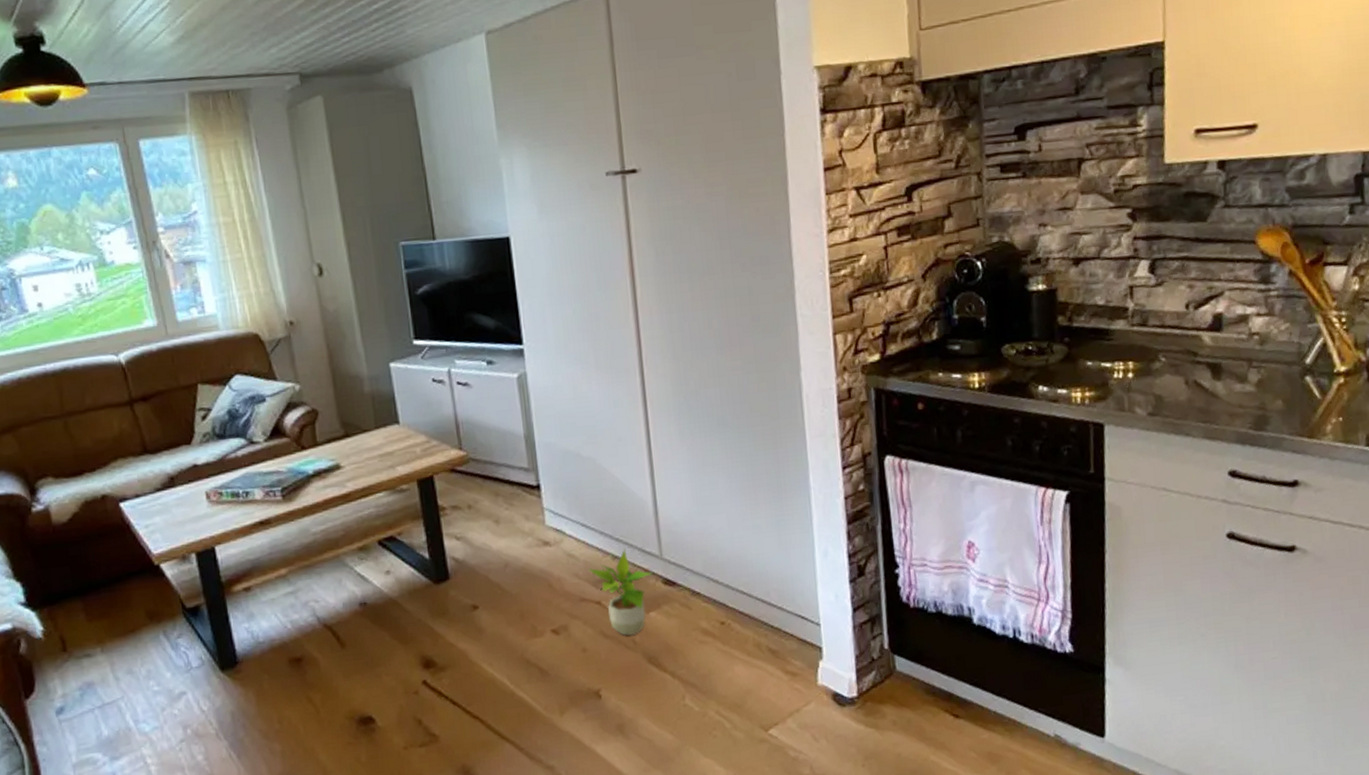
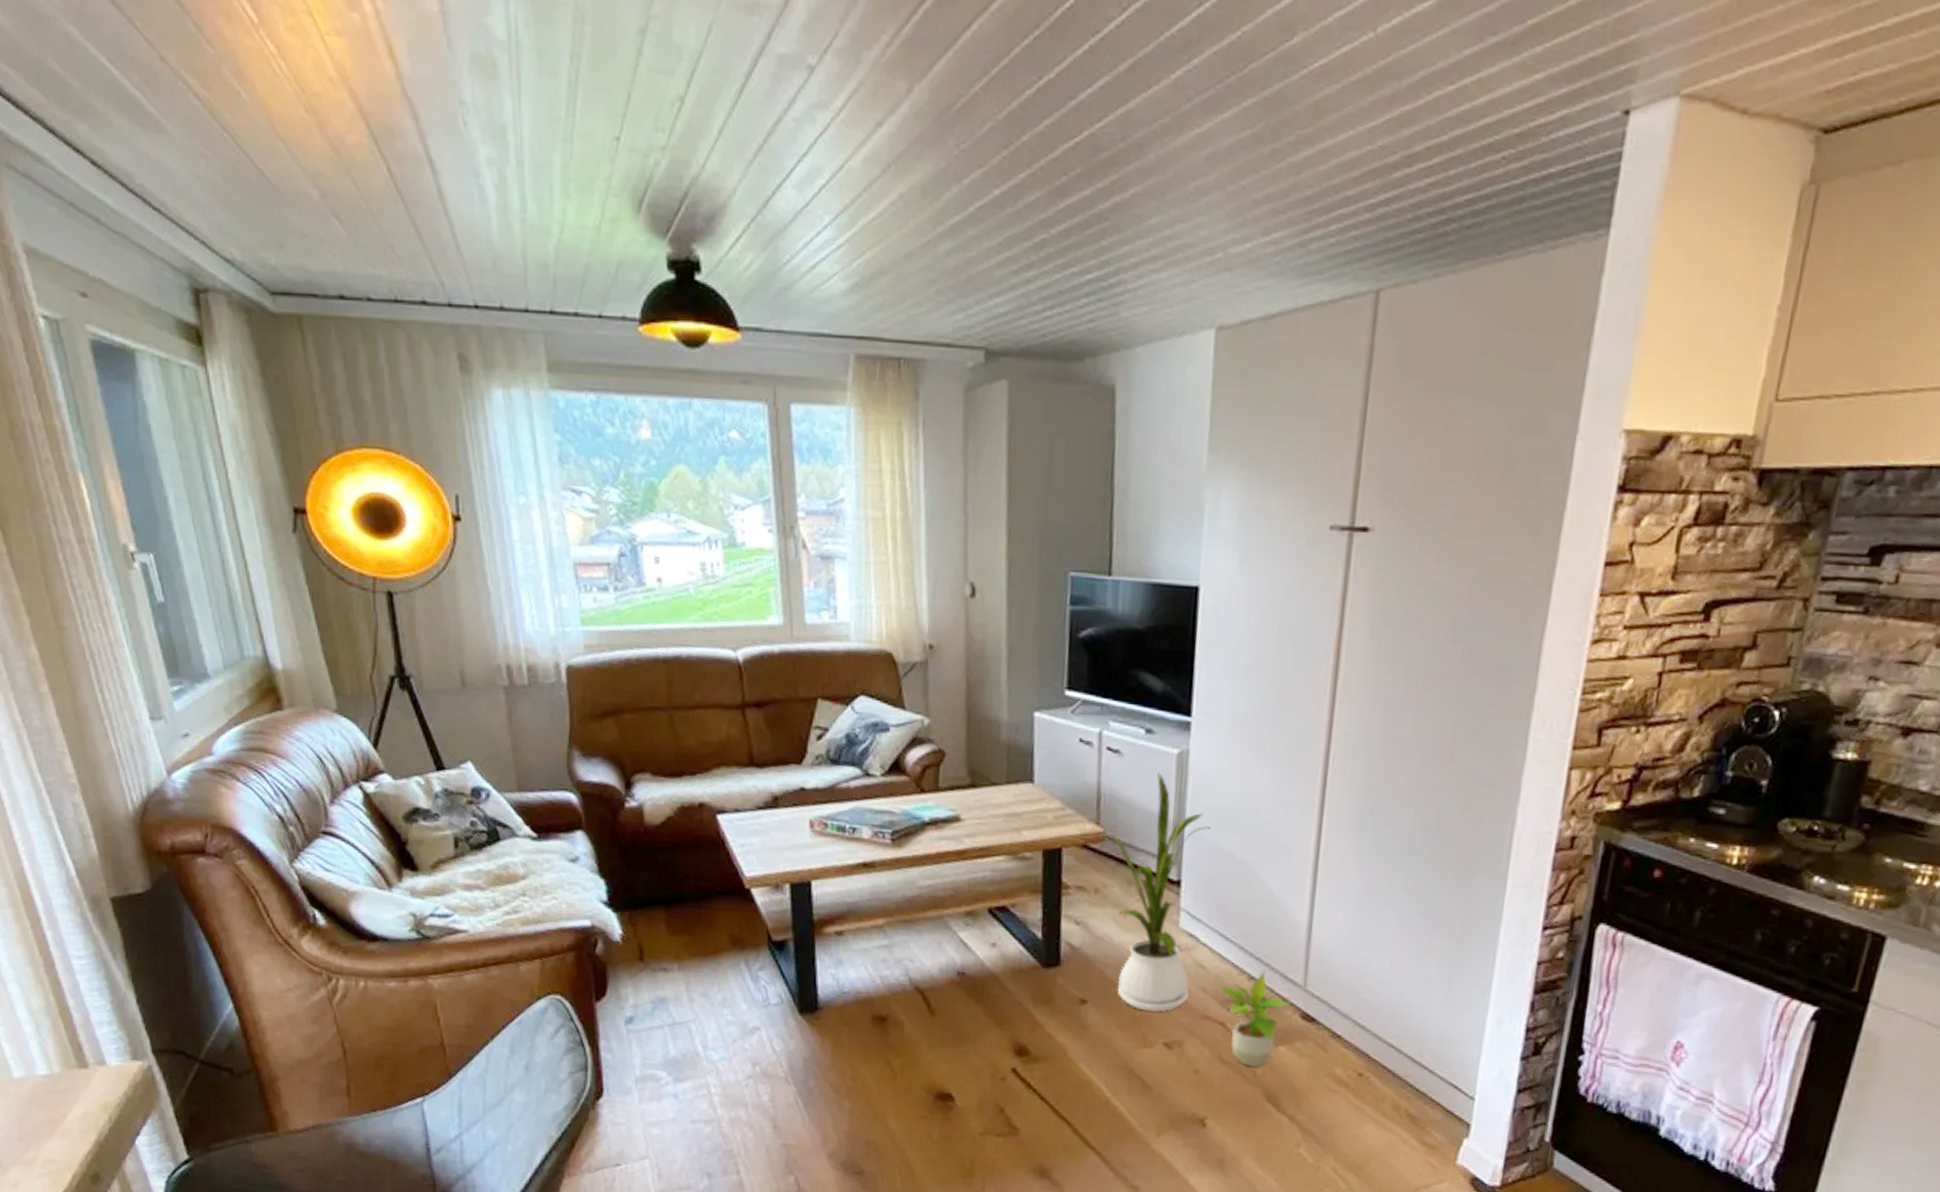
house plant: none [473,396,565,605] -> present [1110,773,1211,1012]

